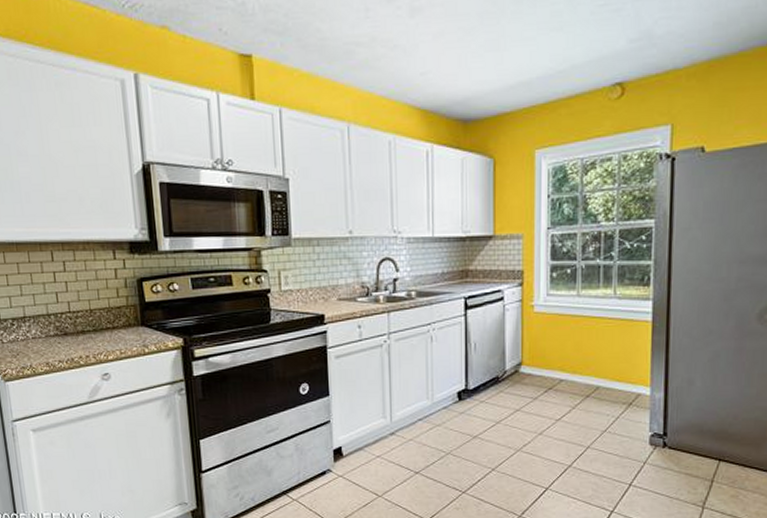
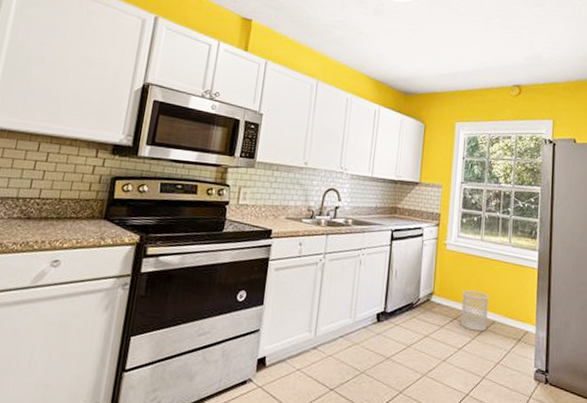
wastebasket: none [557,356,590,399] -> present [460,290,489,332]

